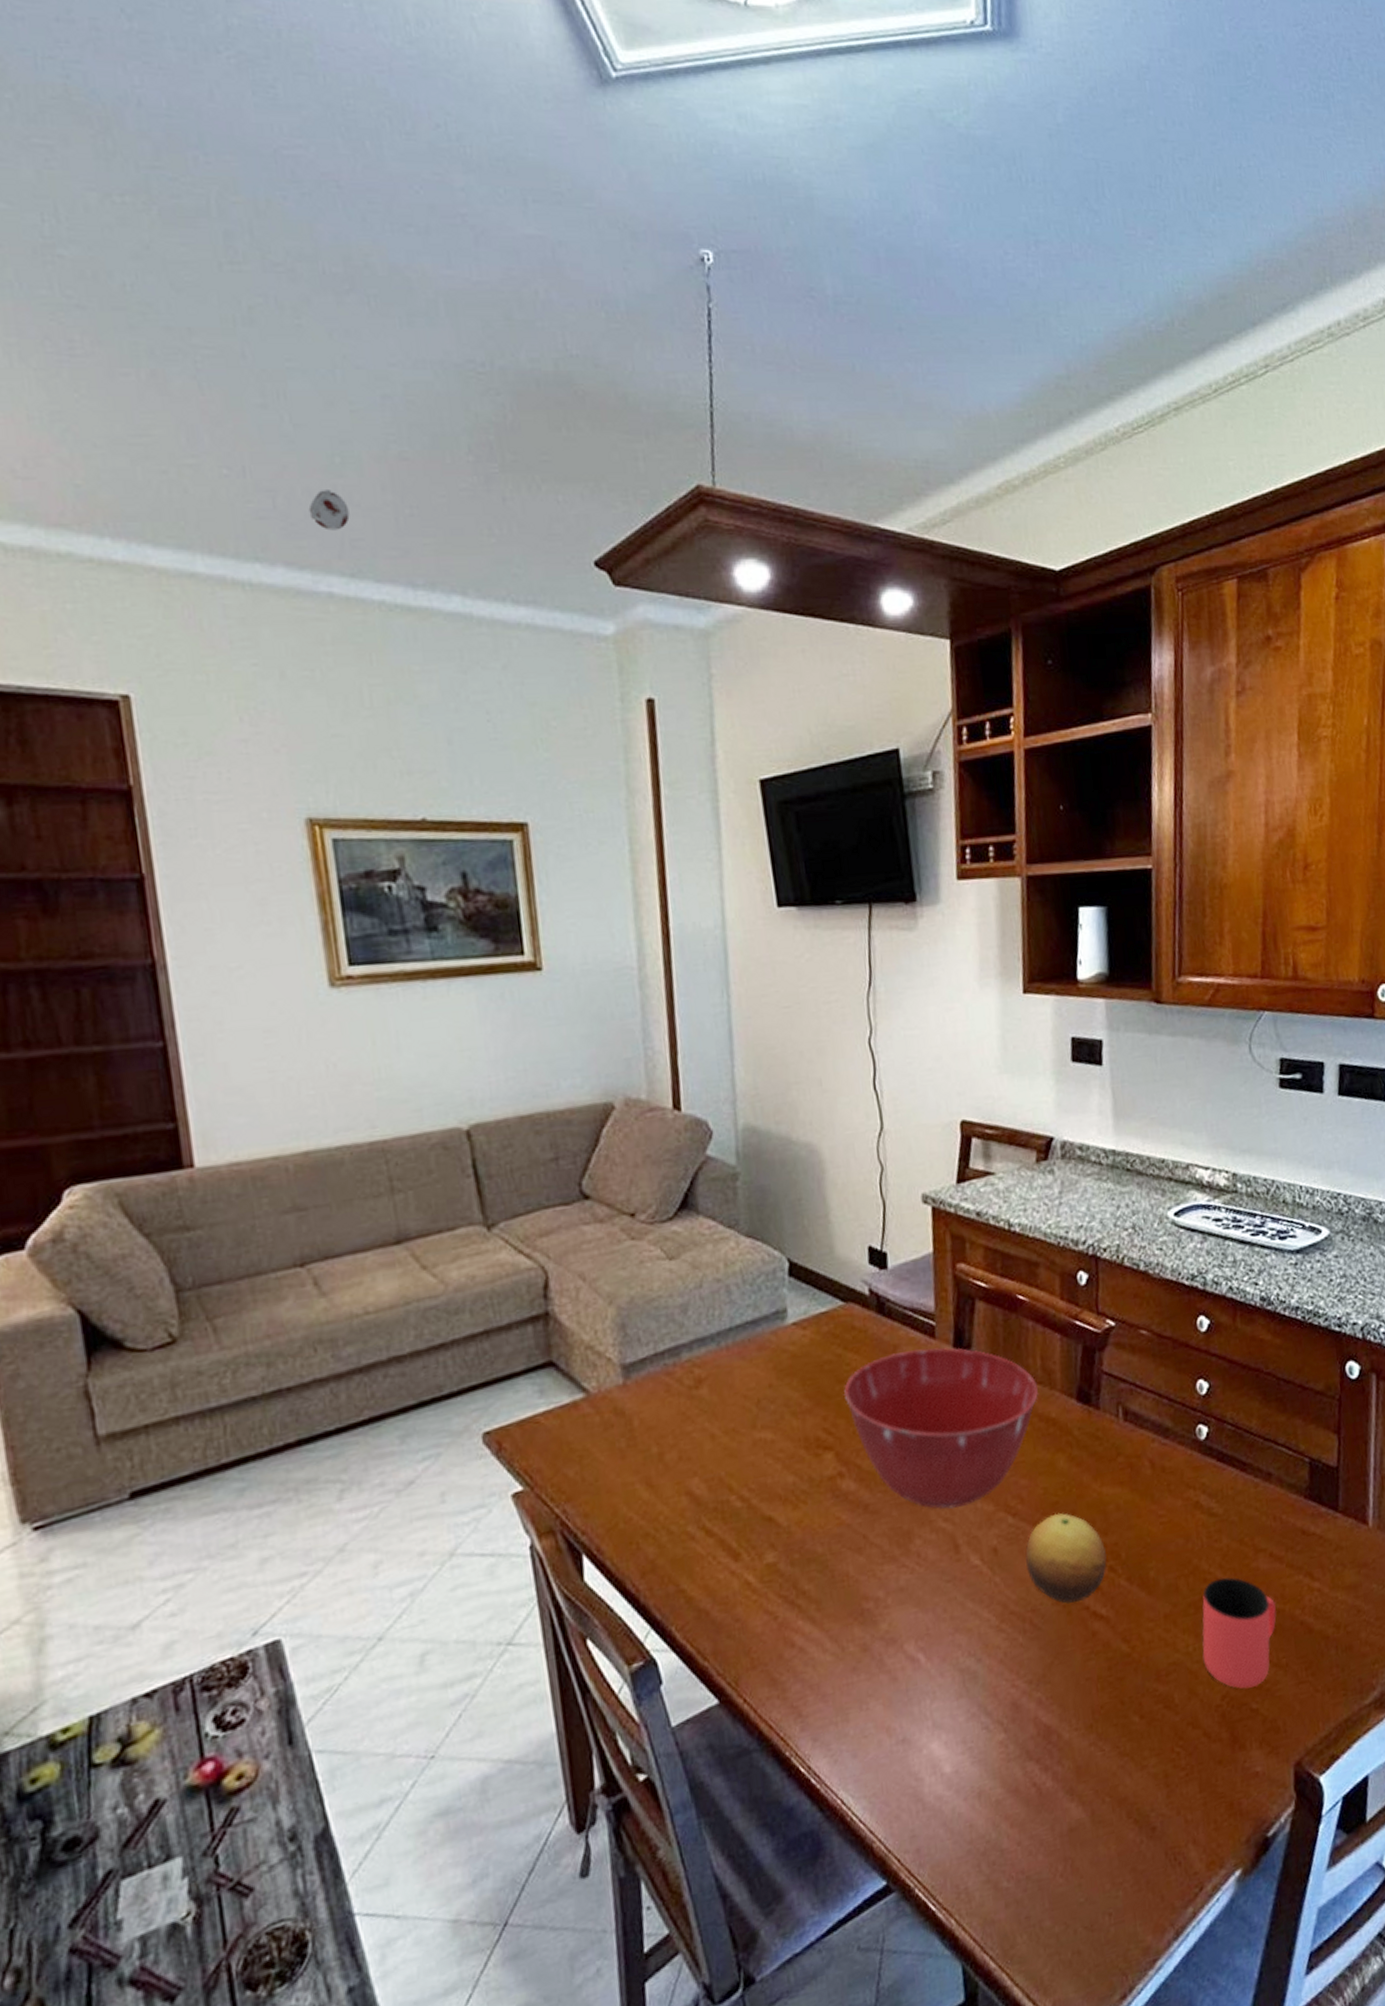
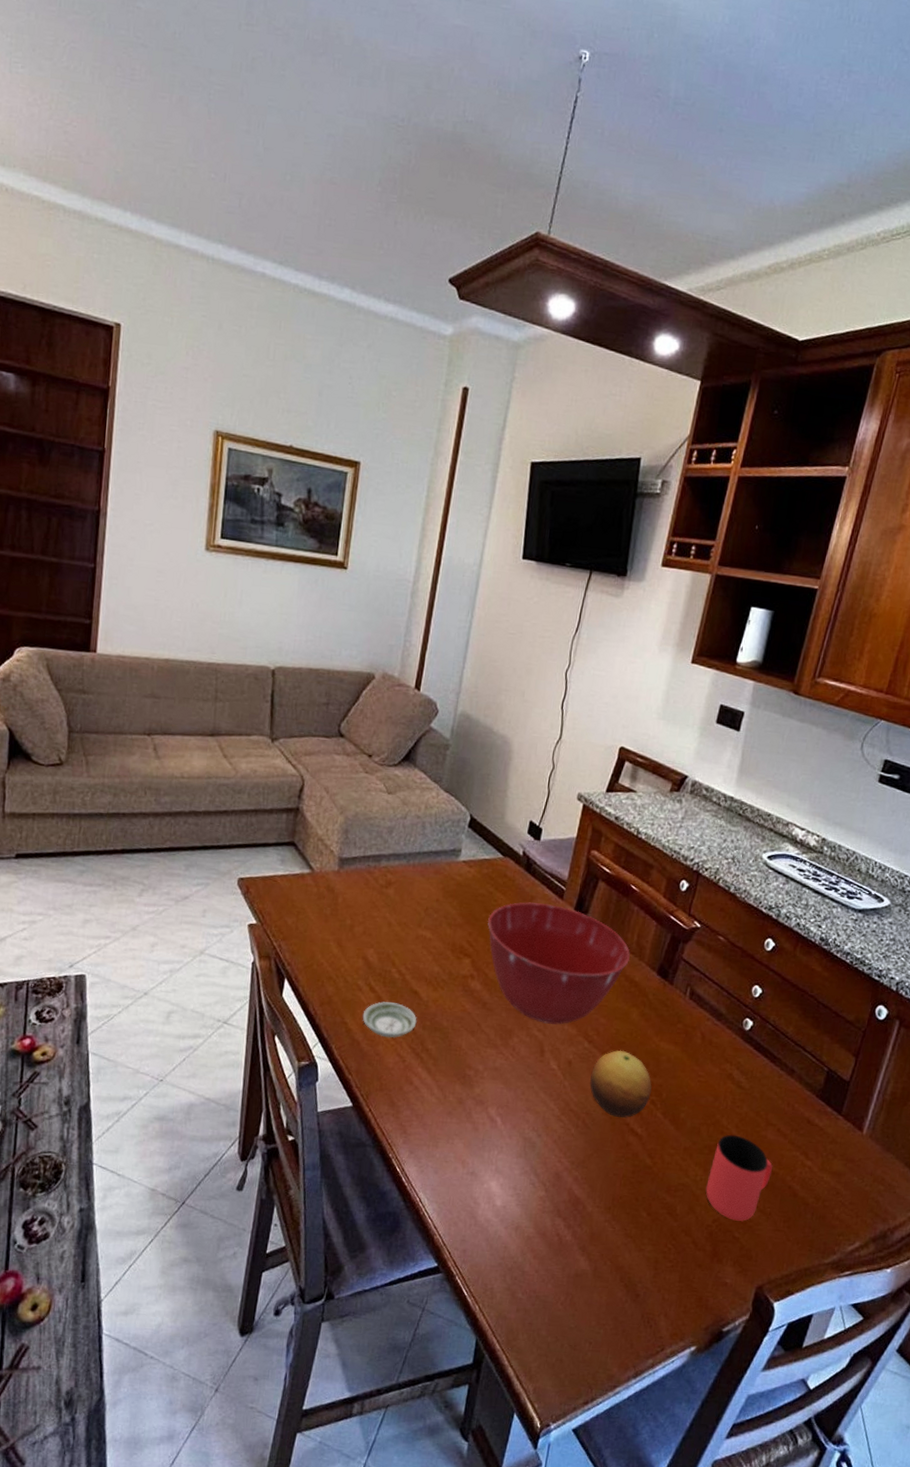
smoke detector: present [308,490,350,531] -> none [261,198,289,229]
saucer: none [703,1541,782,1594] -> present [362,1001,417,1039]

